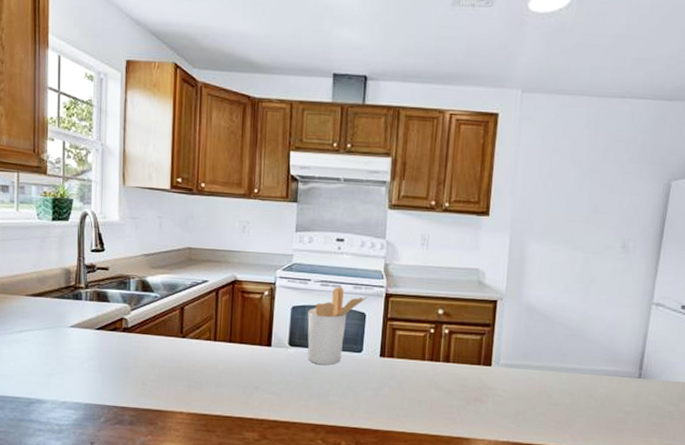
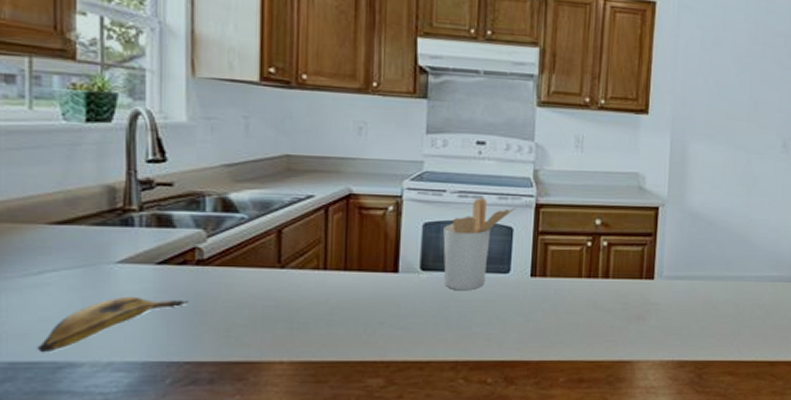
banana: none [18,352,118,391] -> present [38,296,189,353]

